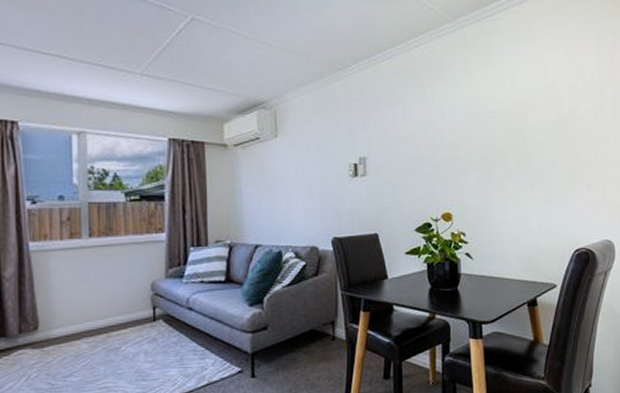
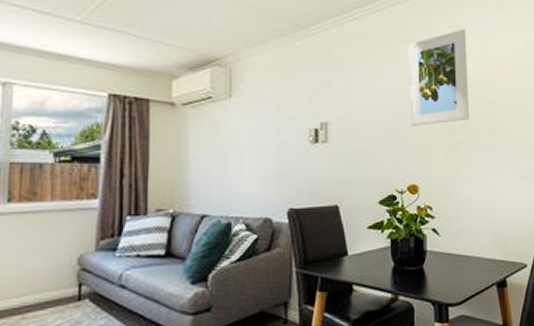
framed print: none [440,63,500,159] -> present [408,29,470,127]

